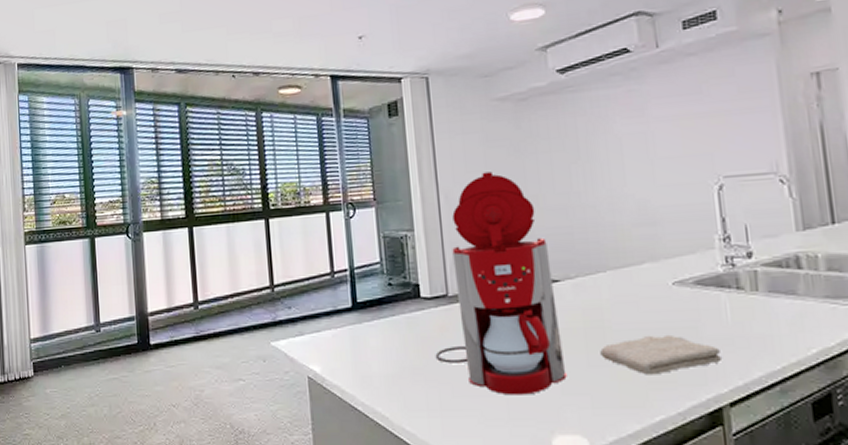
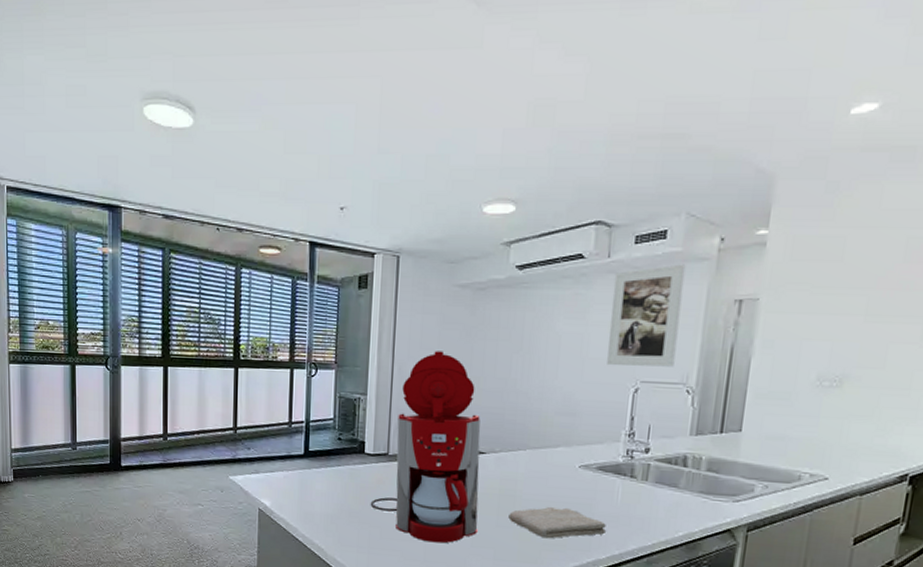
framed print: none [667,43,758,164] -> present [606,264,686,367]

